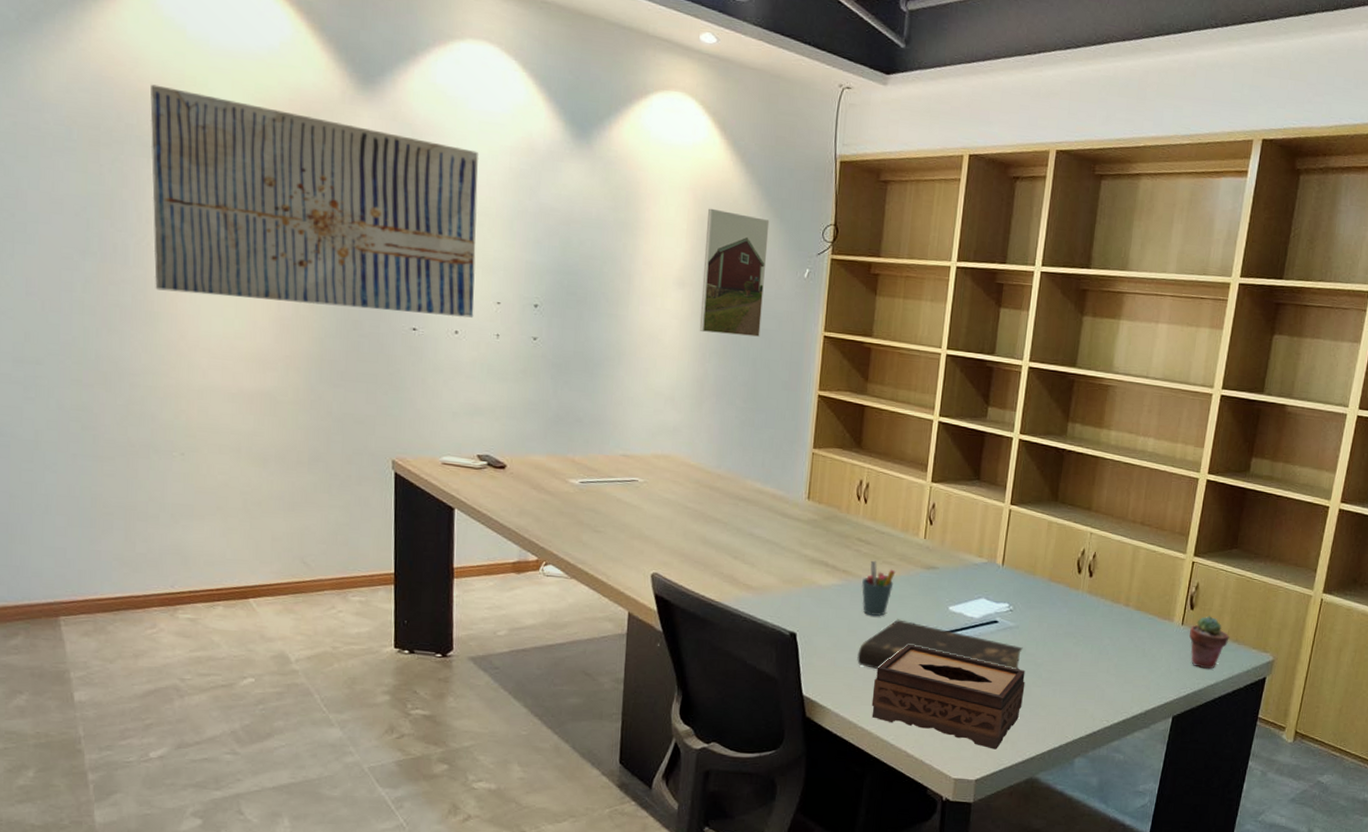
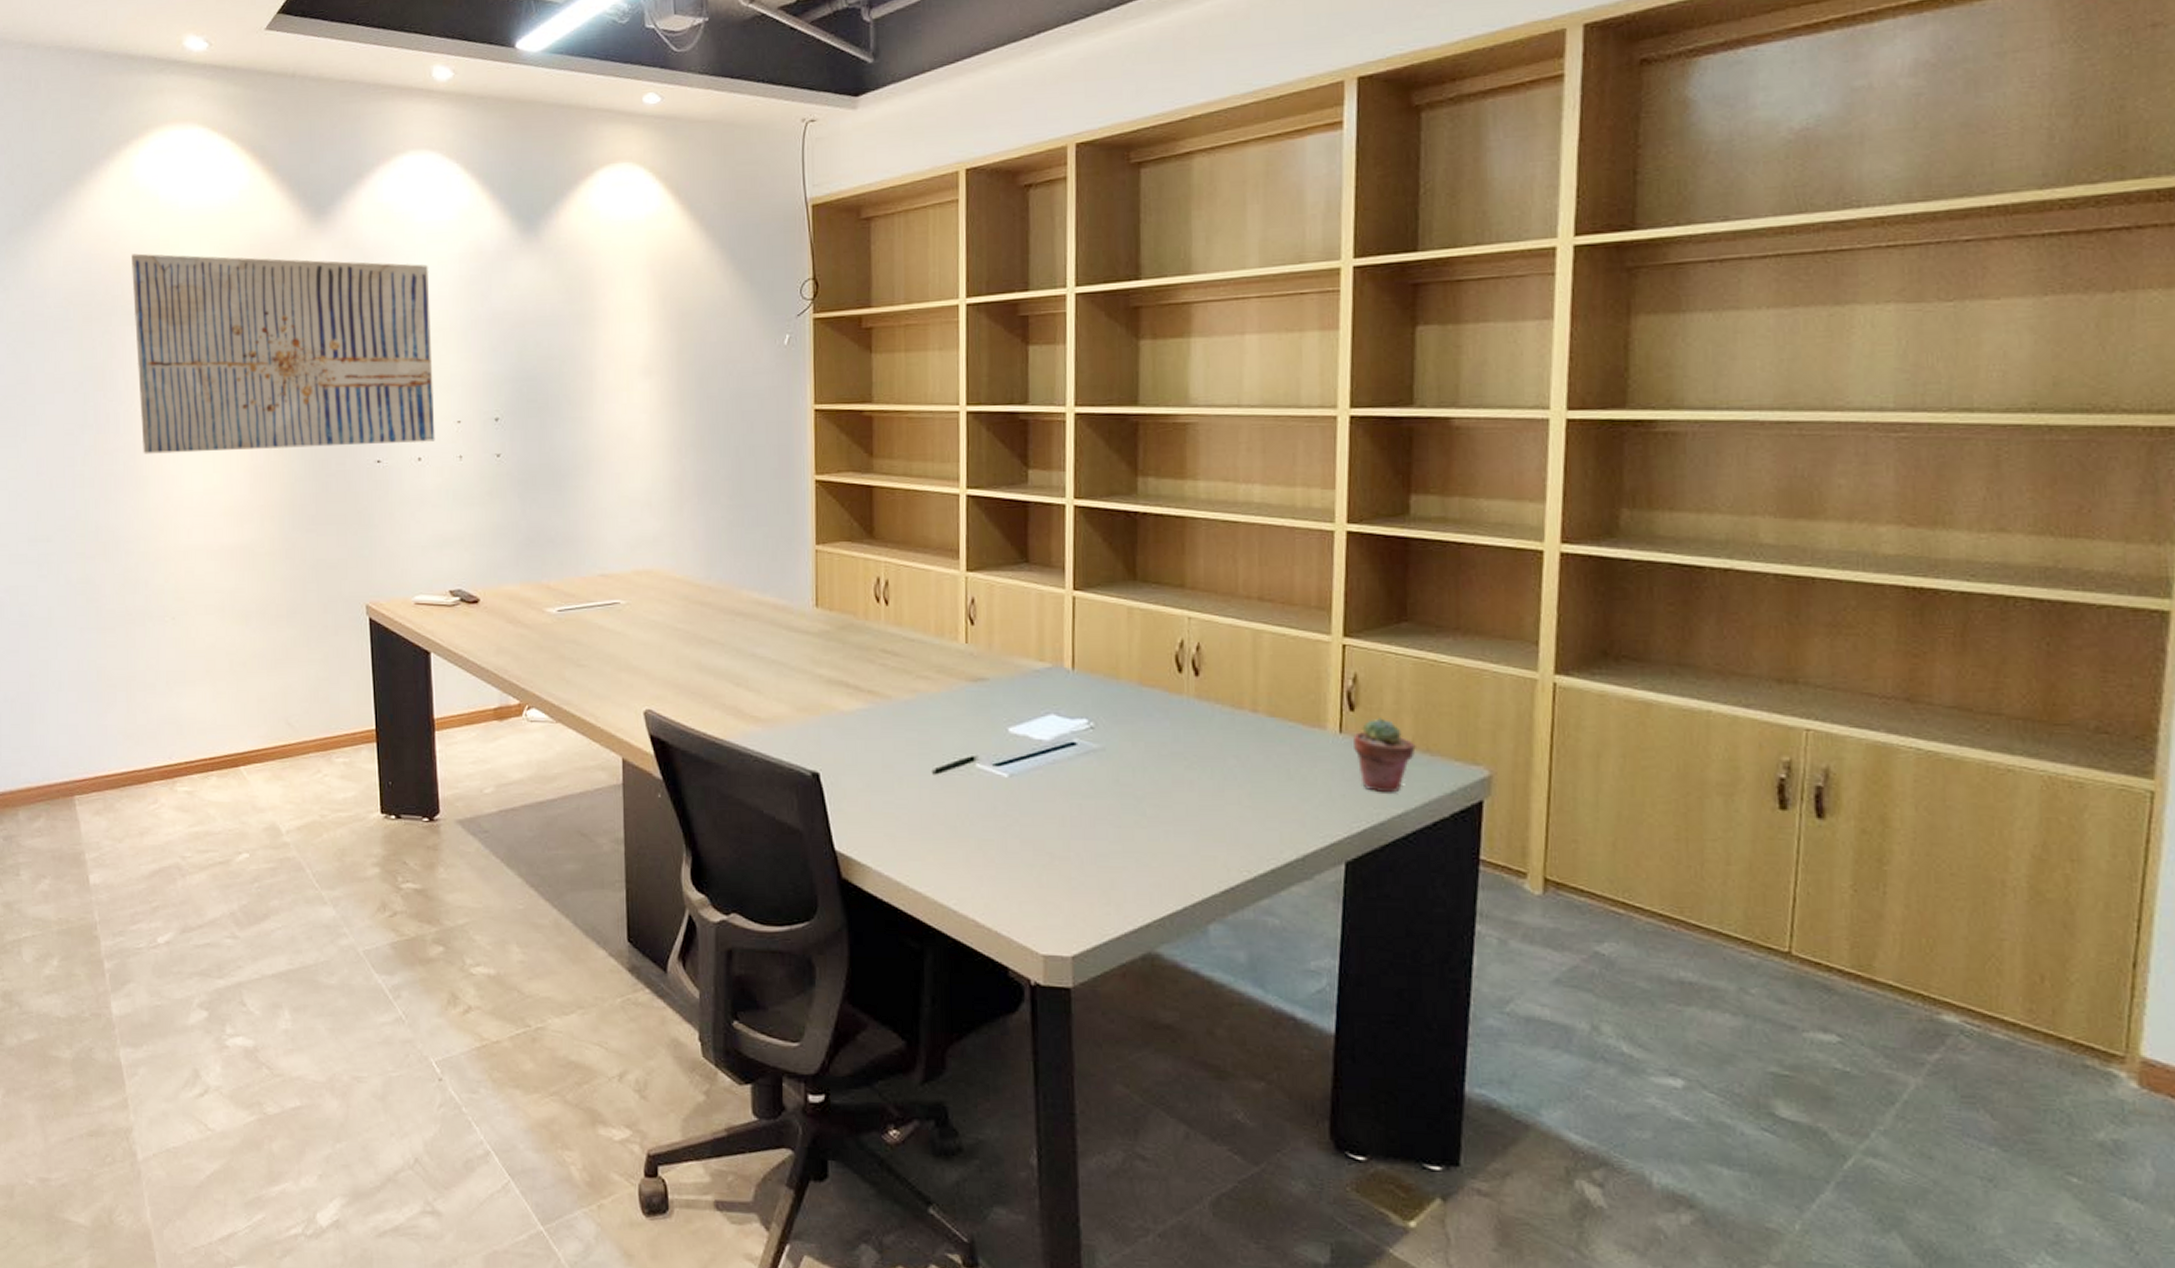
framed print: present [699,208,770,337] -> none [669,283,740,424]
book: present [857,619,1023,670] -> none [898,748,1115,813]
pen holder: present [862,560,896,617] -> none [893,676,934,746]
tissue box: present [871,644,1025,750] -> none [922,779,1125,915]

